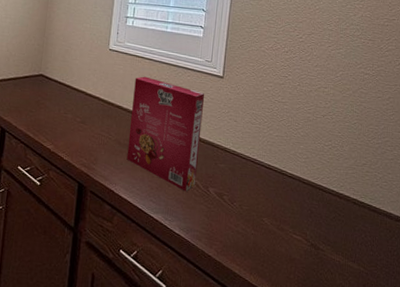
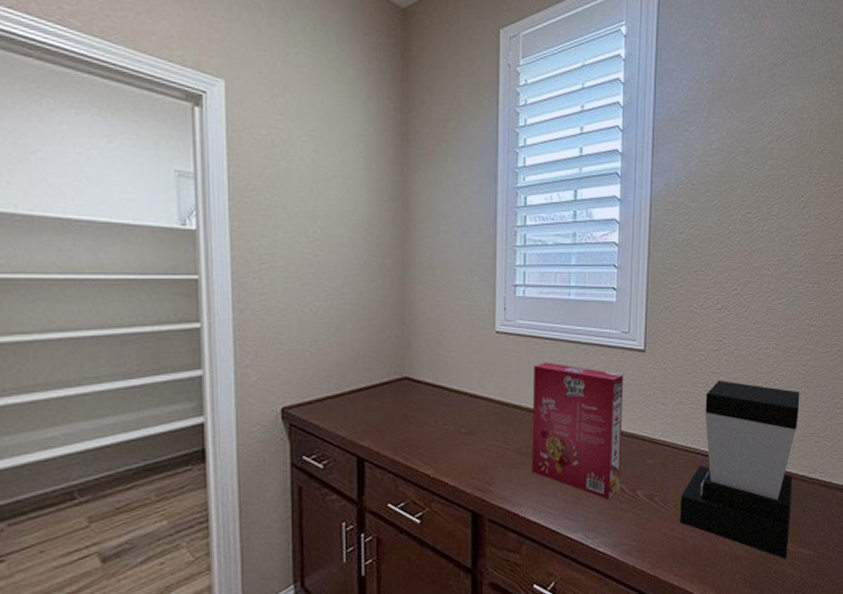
coffee maker: none [243,108,354,270] -> present [679,380,800,560]

